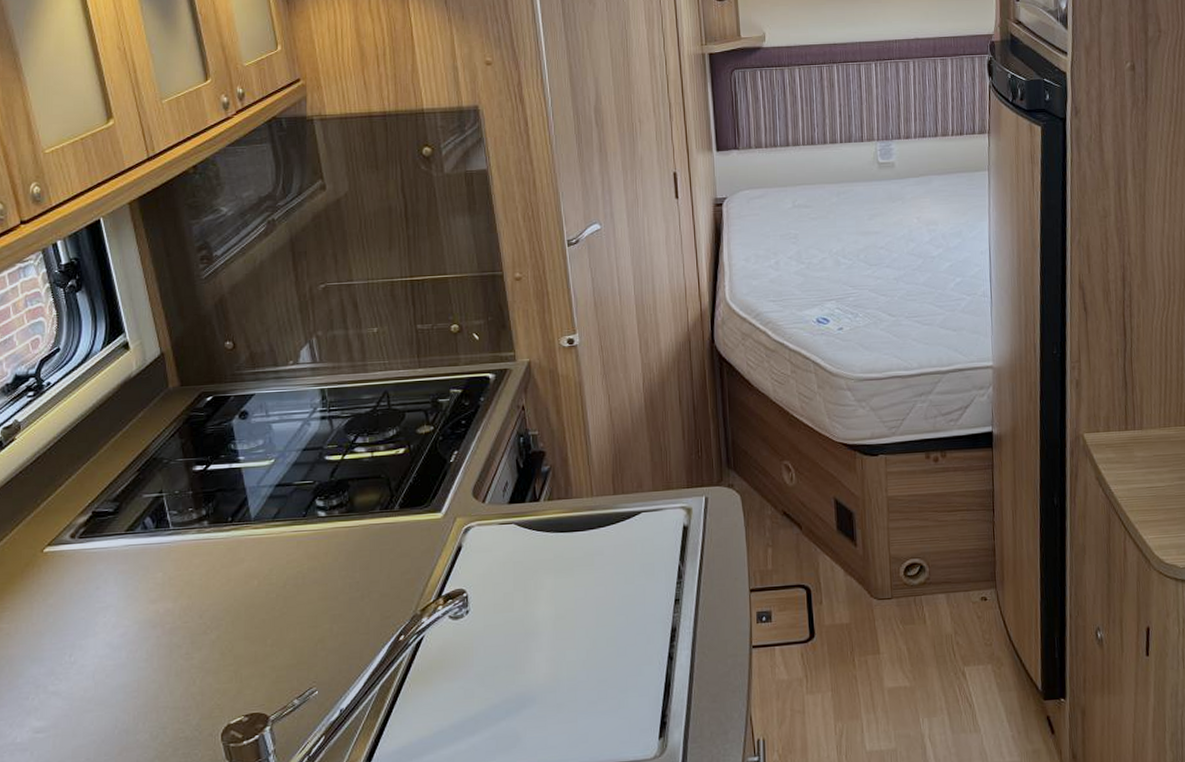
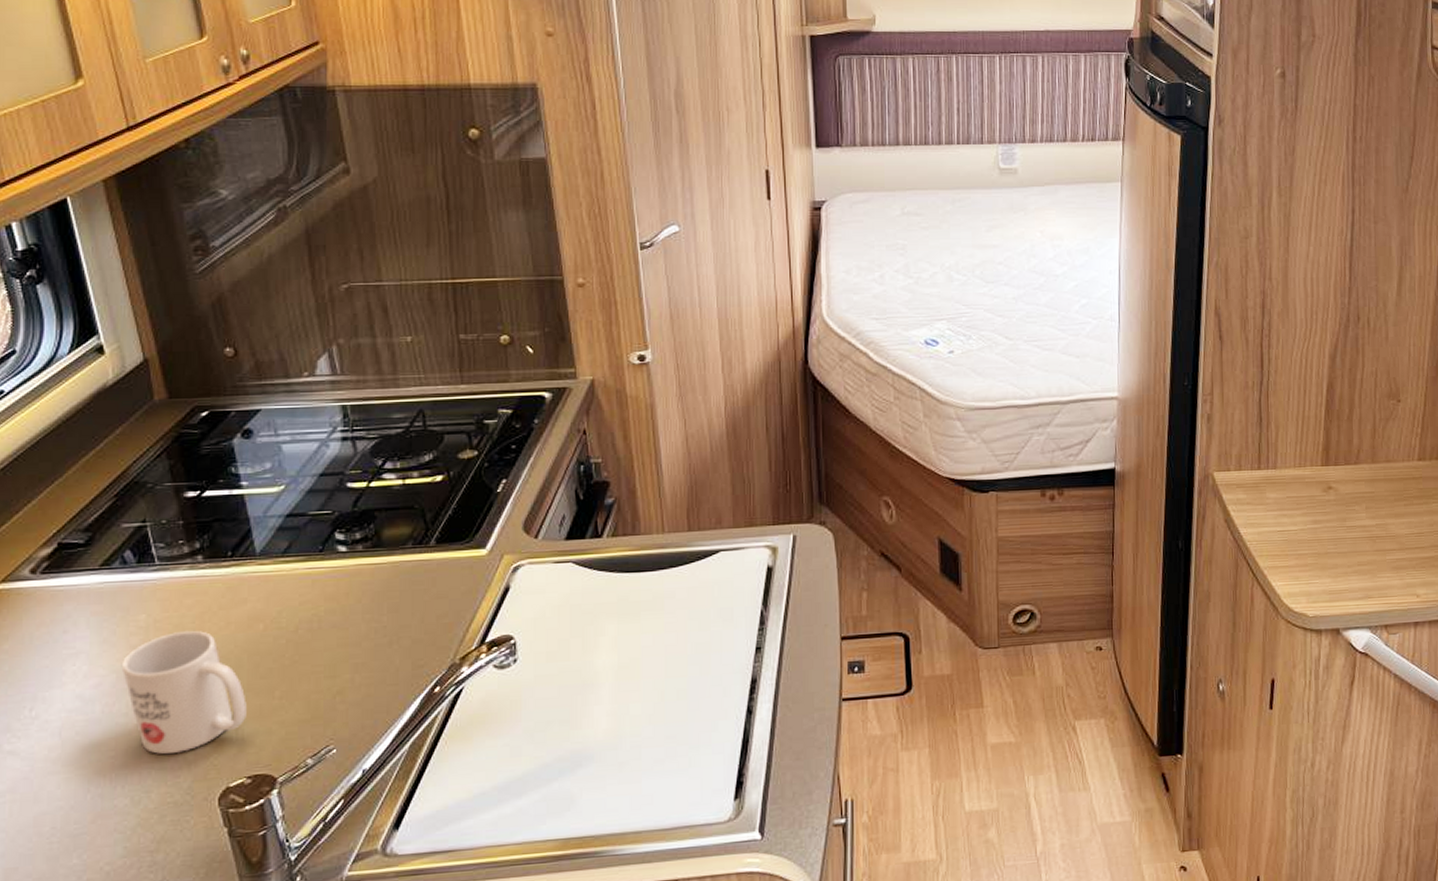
mug: none [143,586,244,695] -> present [122,630,247,754]

